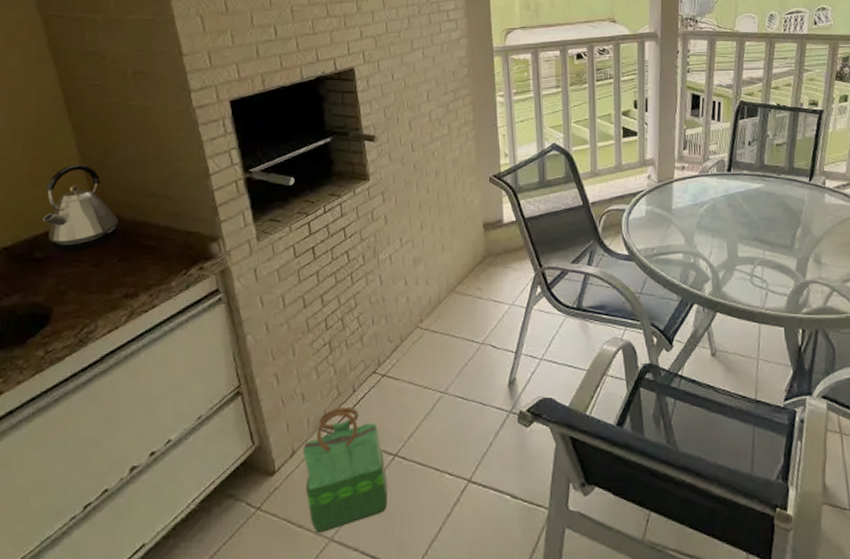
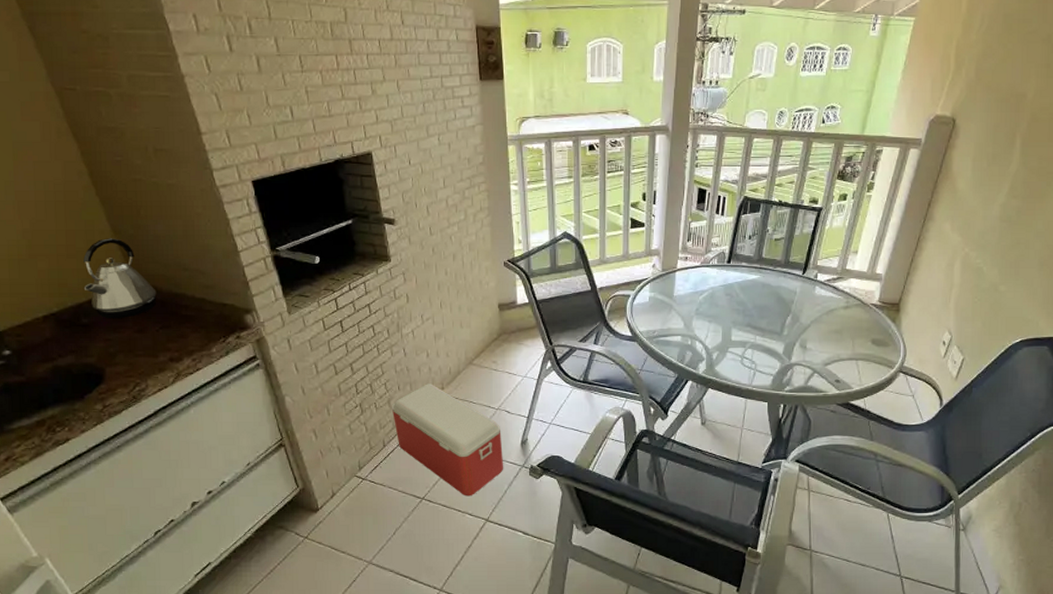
tote bag: present [303,407,388,533] -> none [341,459,417,557]
cooler: none [365,316,489,451] -> present [392,384,504,497]

